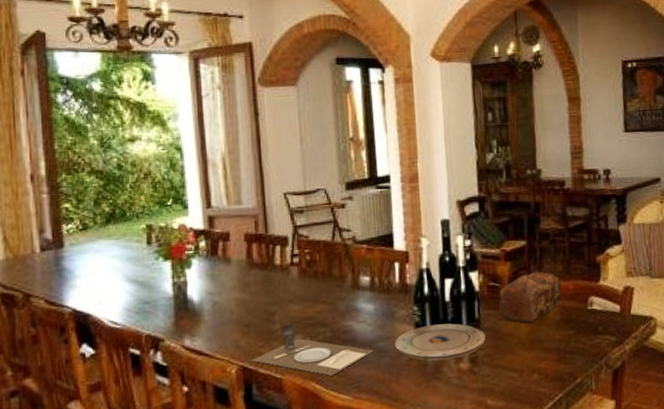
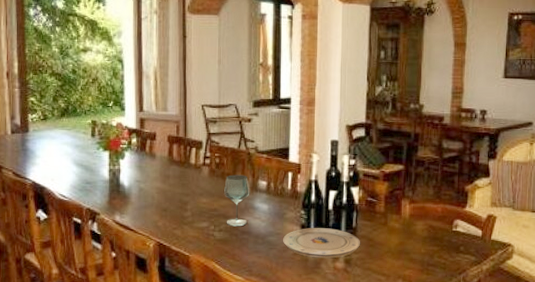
place setting: present [251,324,375,376] -> none [166,213,266,259]
wine glass: none [318,271,351,336] -> present [223,174,250,227]
bread loaf: present [499,271,561,323] -> none [374,193,430,236]

